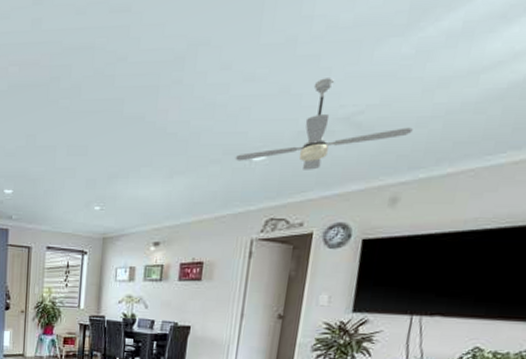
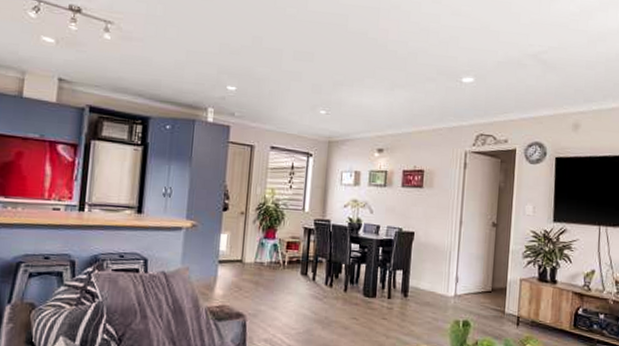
ceiling fan: present [235,78,413,170] -> none [448,21,584,95]

